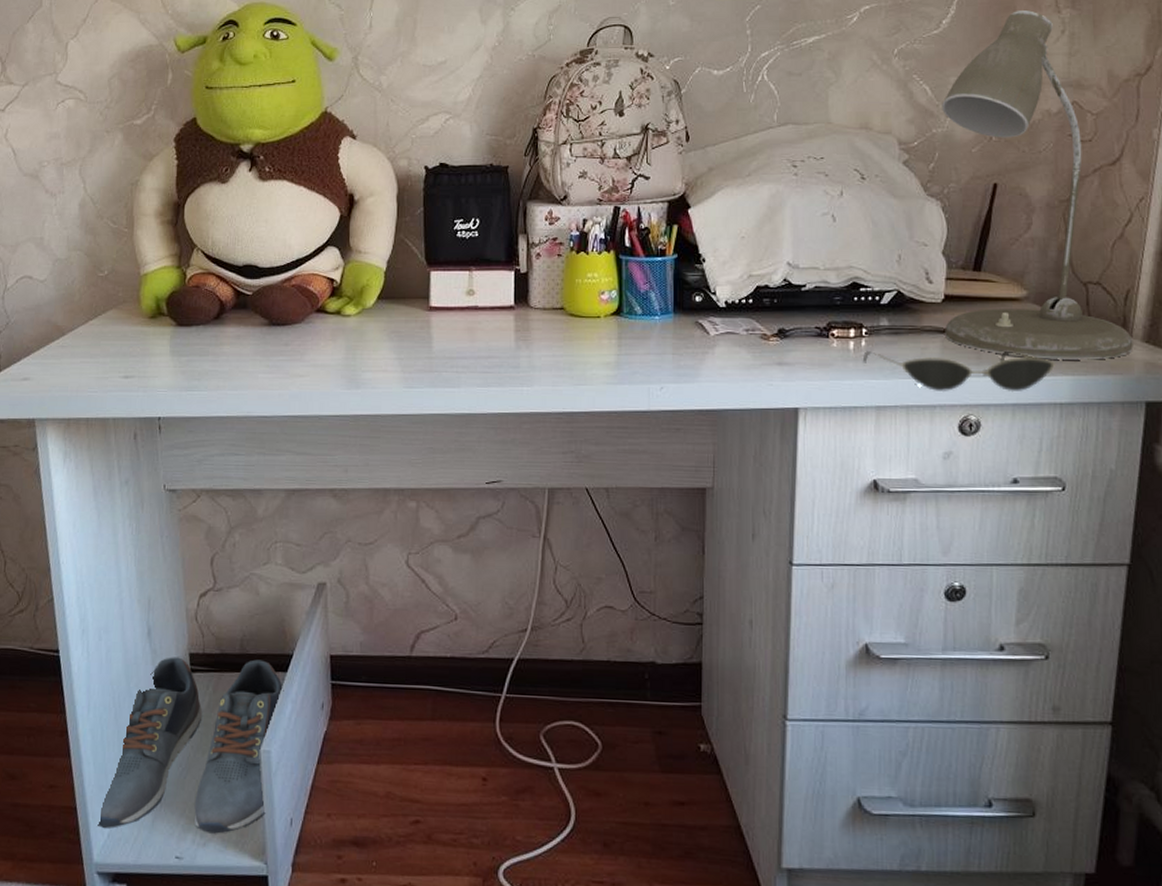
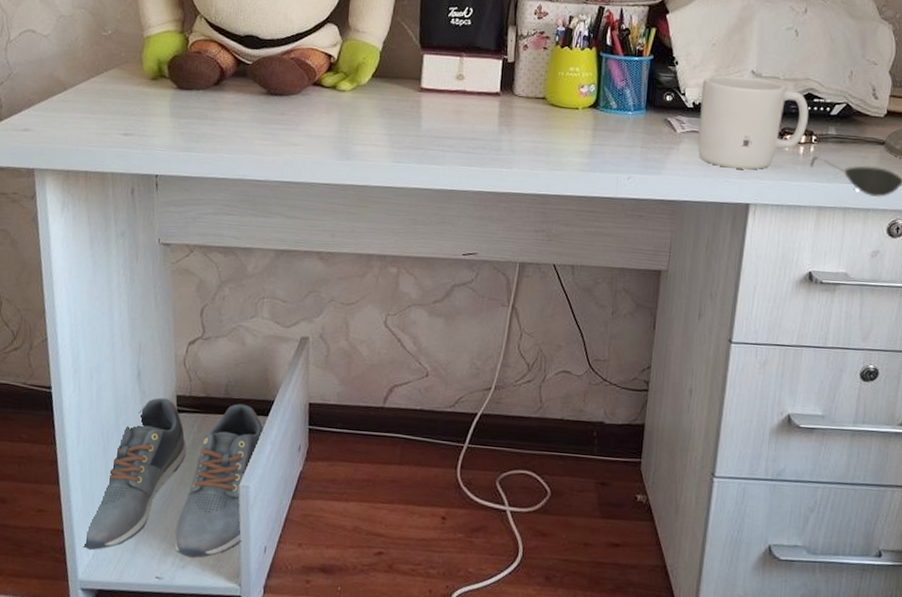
mug: none [734,269,855,371] -> present [697,75,809,170]

